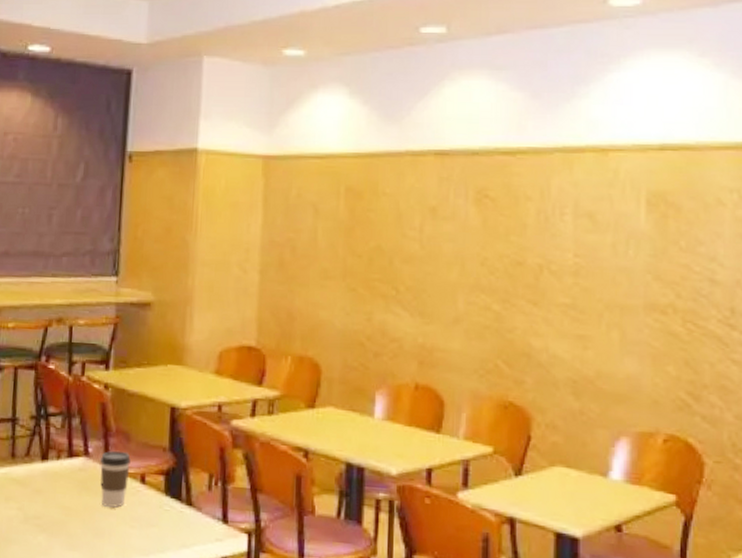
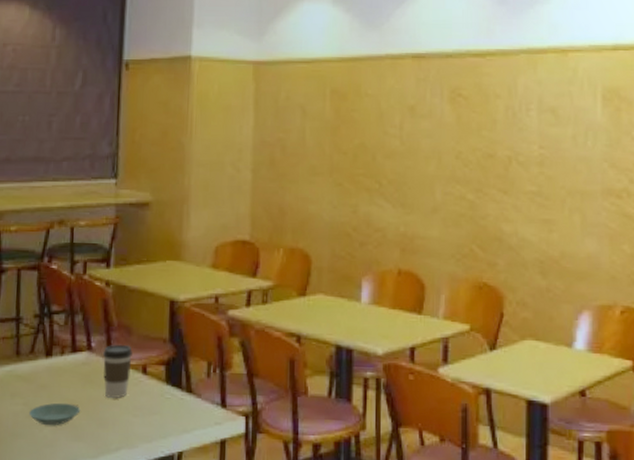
saucer: none [23,509,76,533] -> present [29,402,81,426]

